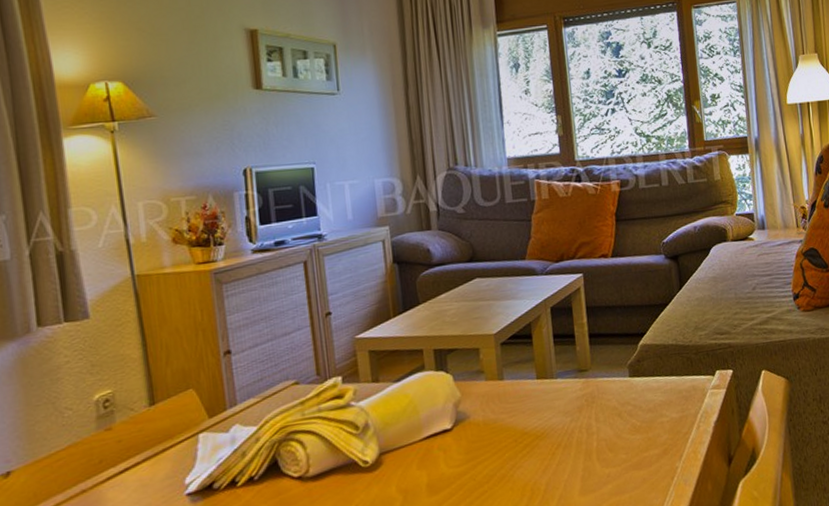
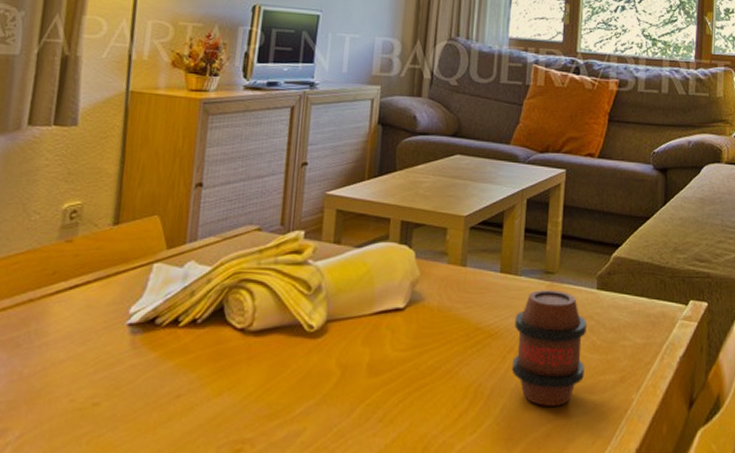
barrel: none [557,384,630,490] -> present [512,290,587,406]

